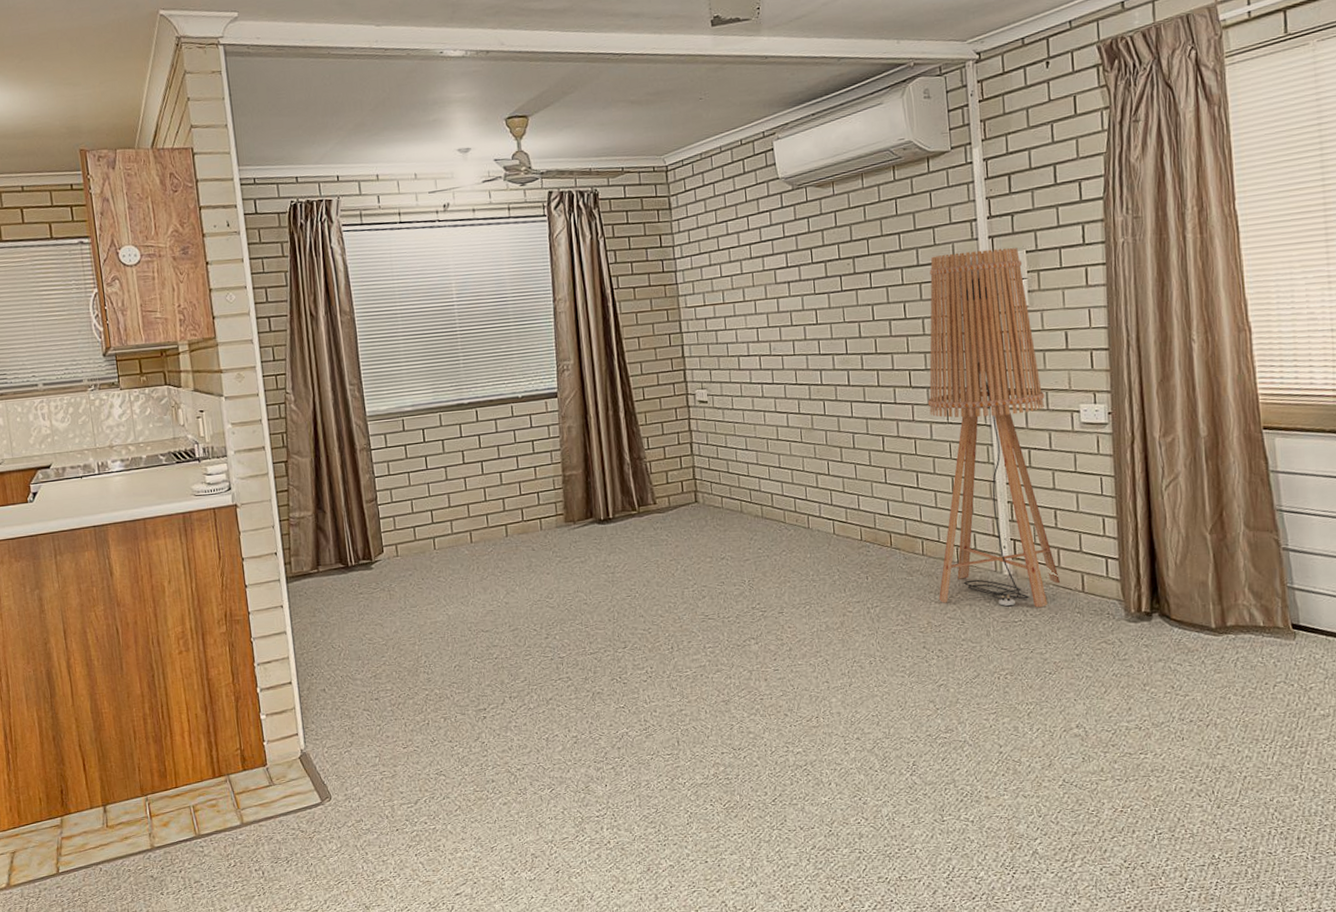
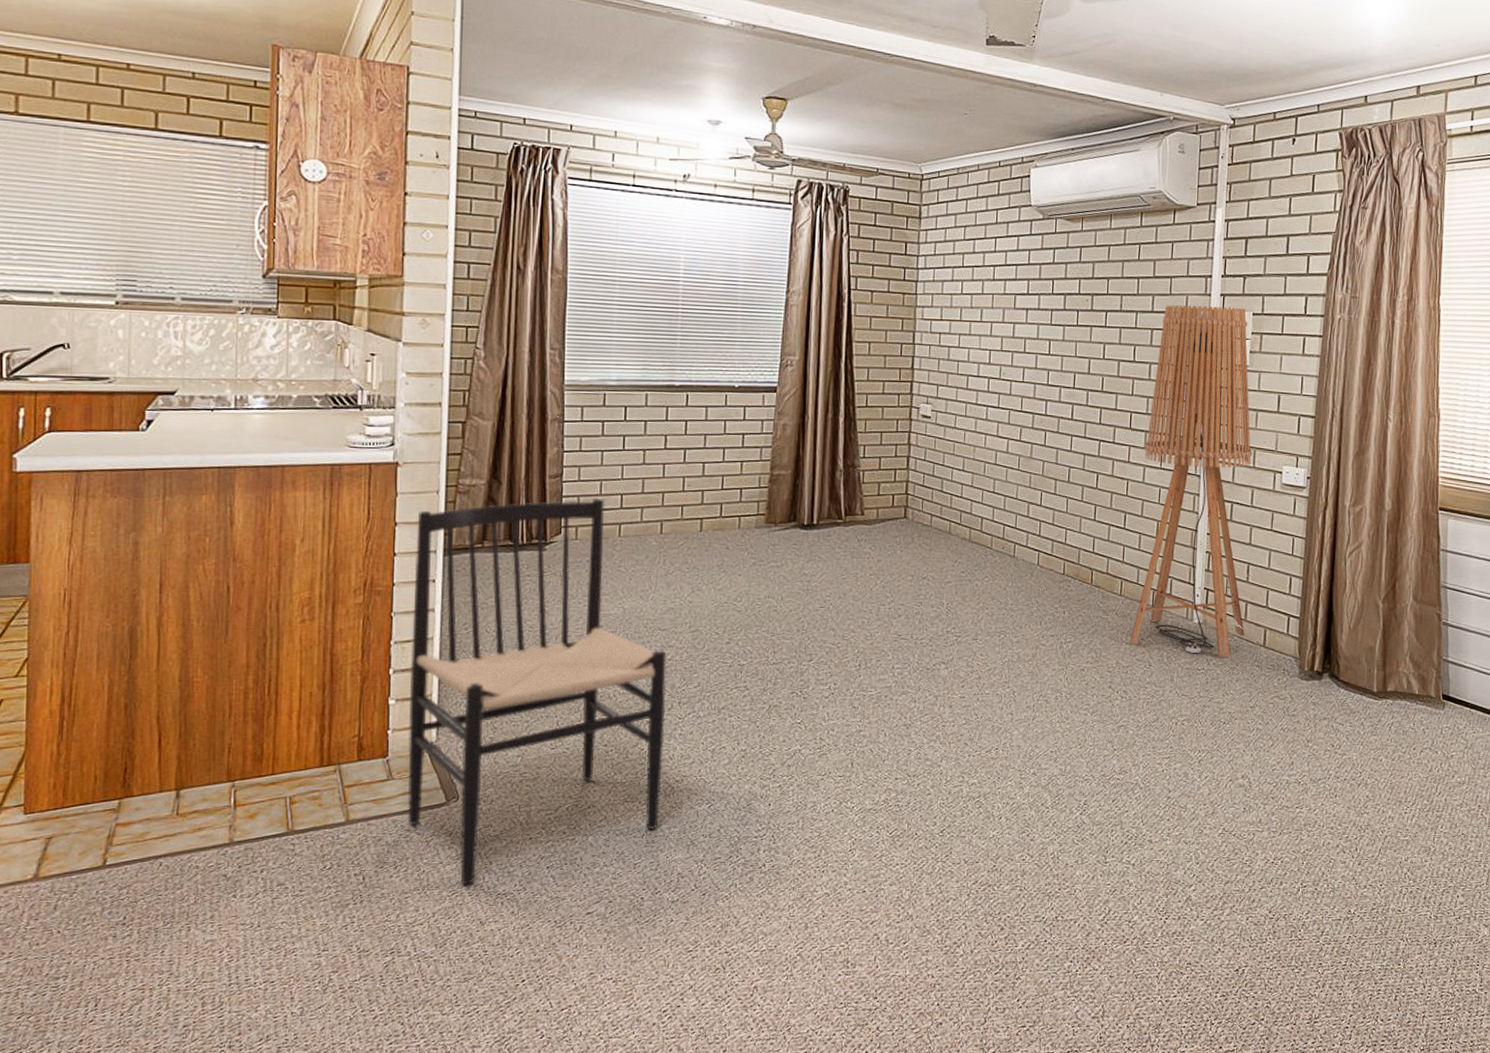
chair: none [260,515,508,874] -> present [407,497,667,884]

